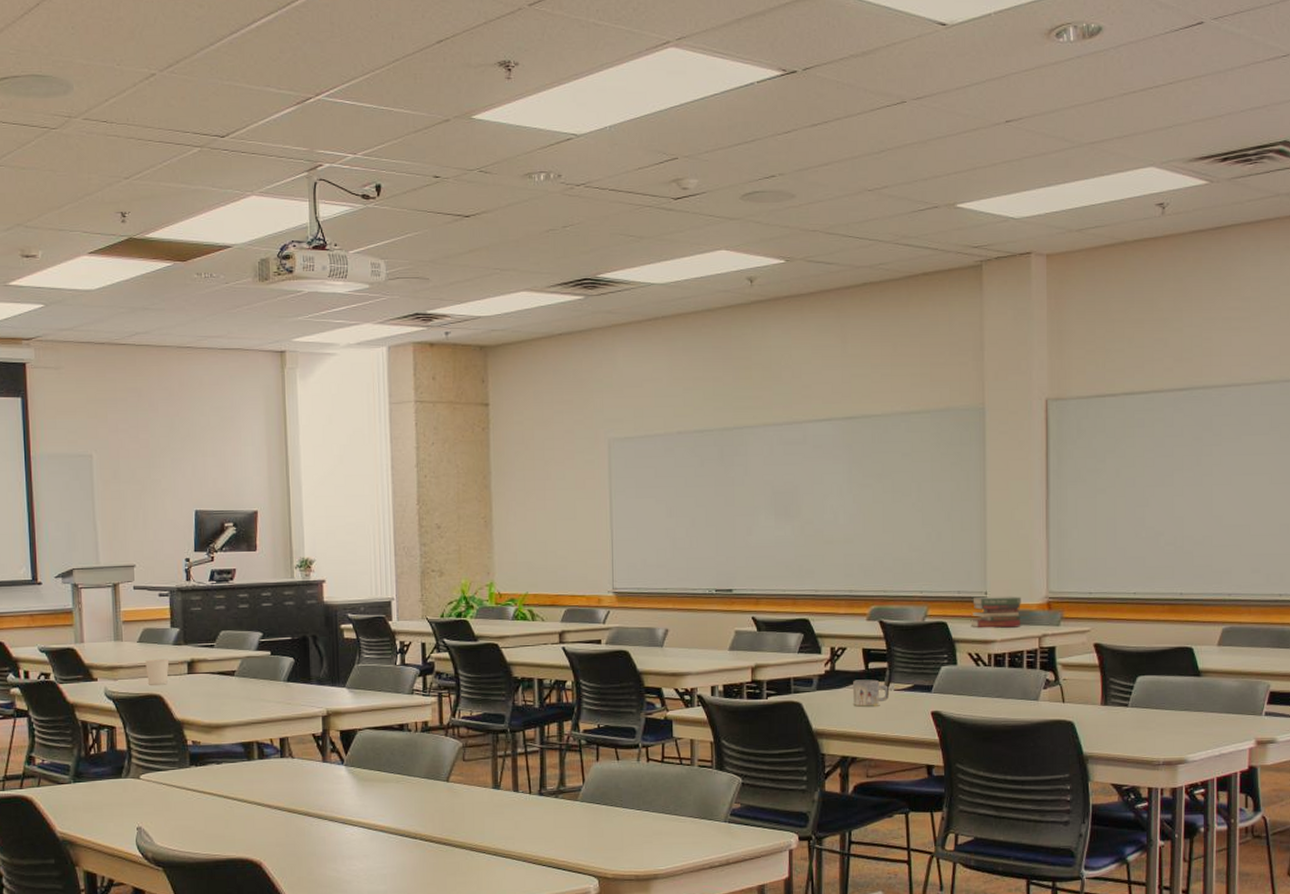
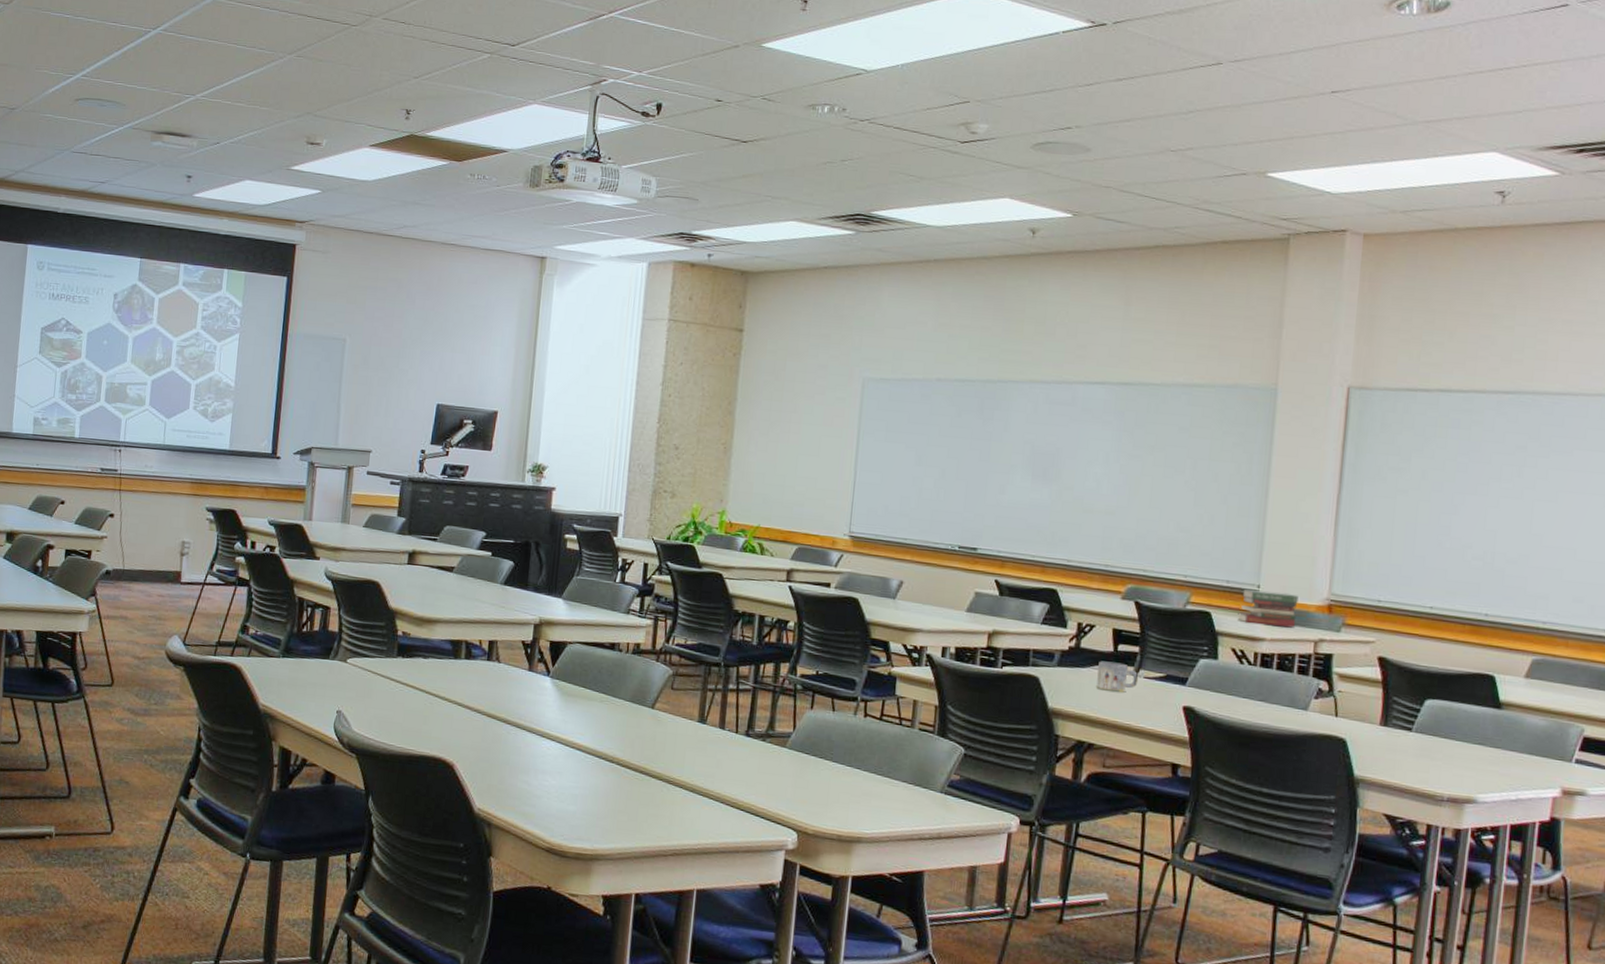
dixie cup: present [145,658,169,686] -> none [367,544,392,573]

